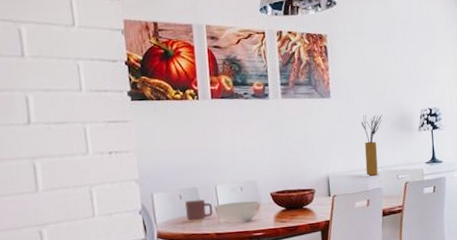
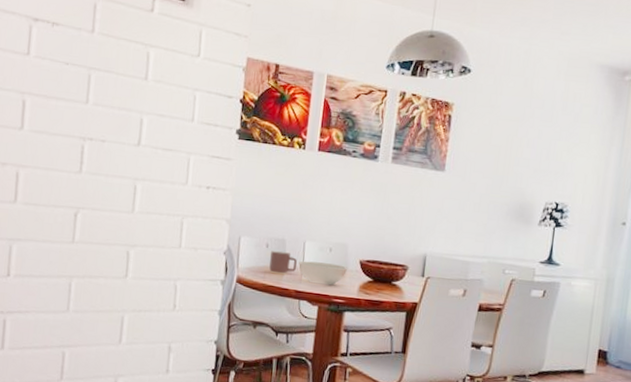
vase: present [361,114,383,176] -> none [468,196,500,265]

